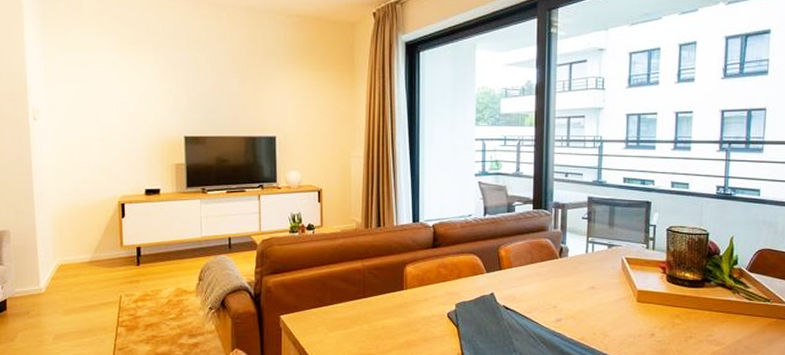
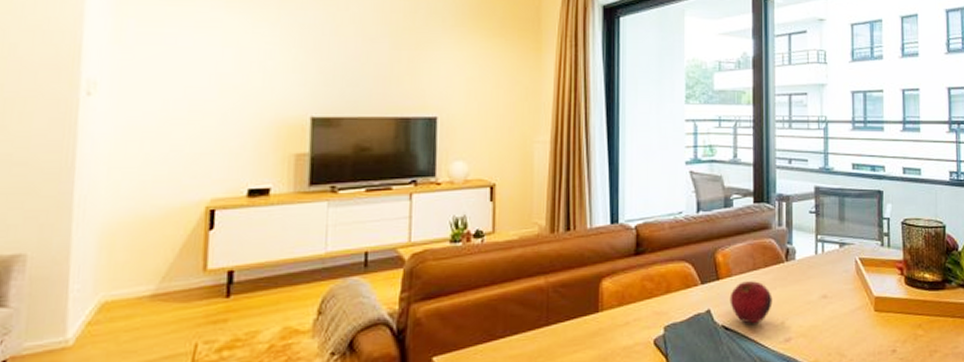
fruit: none [510,272,547,306] -> present [730,281,773,324]

